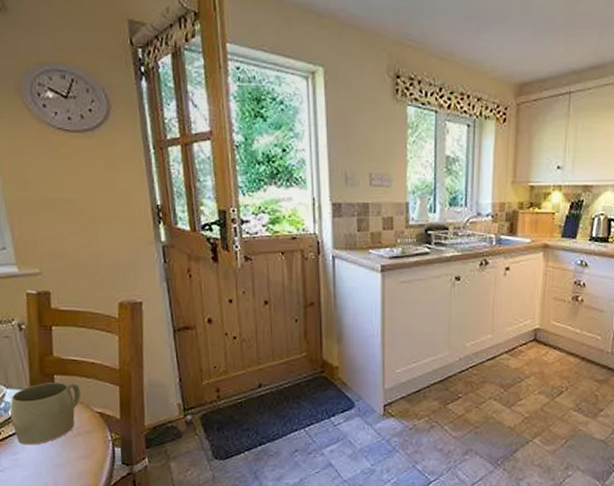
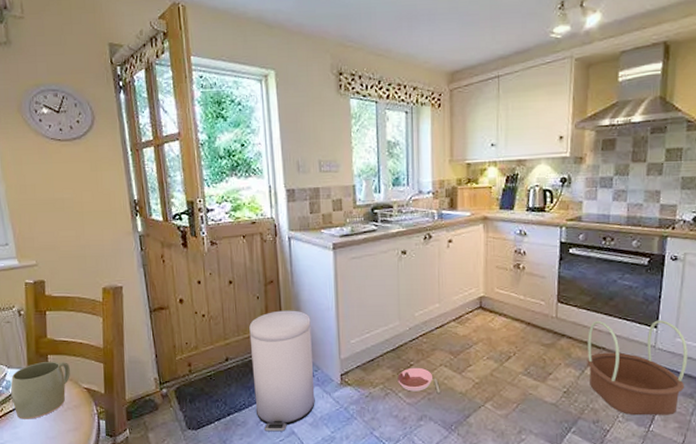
pedal bin: none [286,335,355,463] -> present [249,310,315,432]
pet bowl: none [444,400,488,428] -> present [397,367,440,394]

